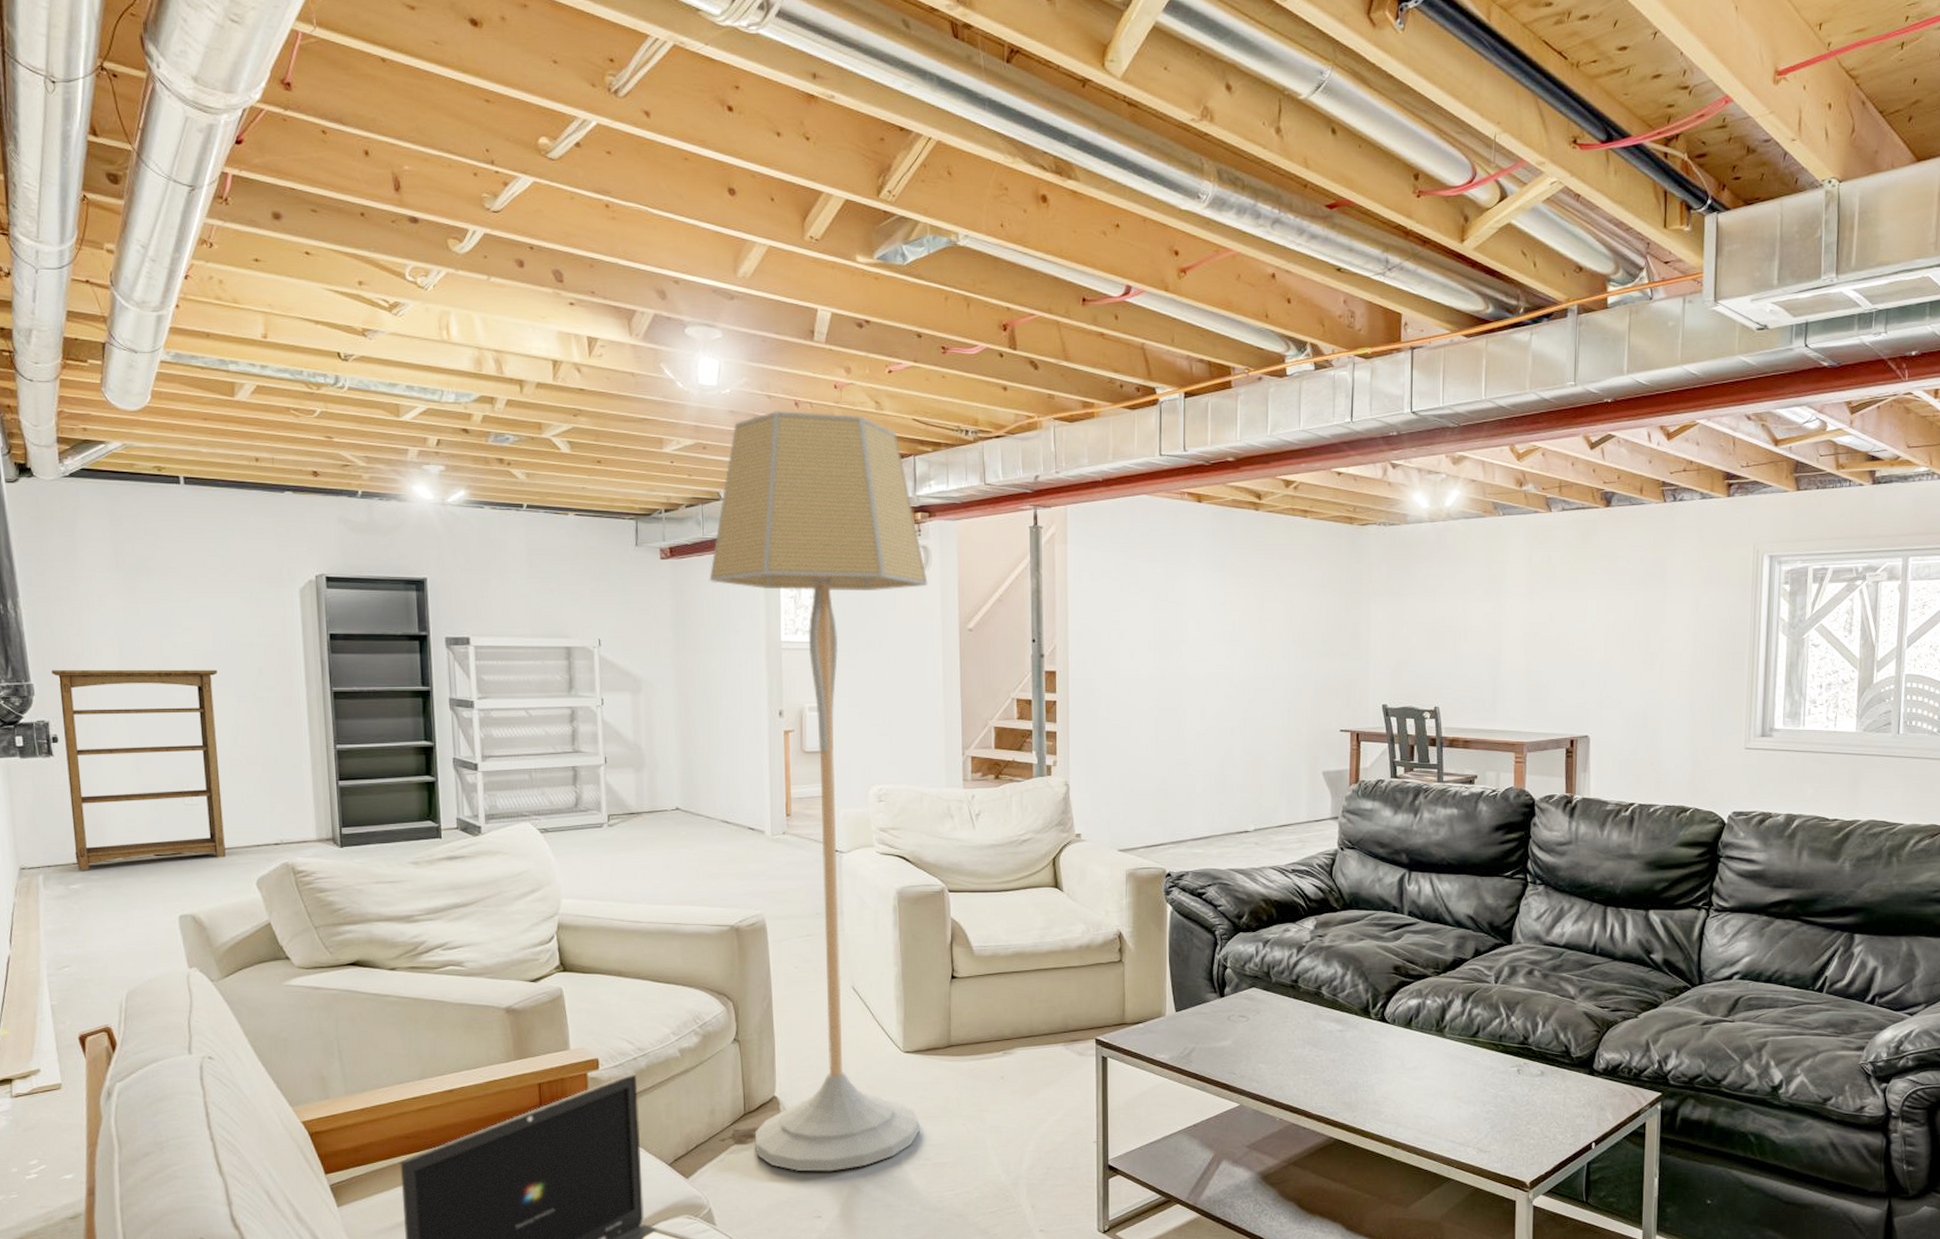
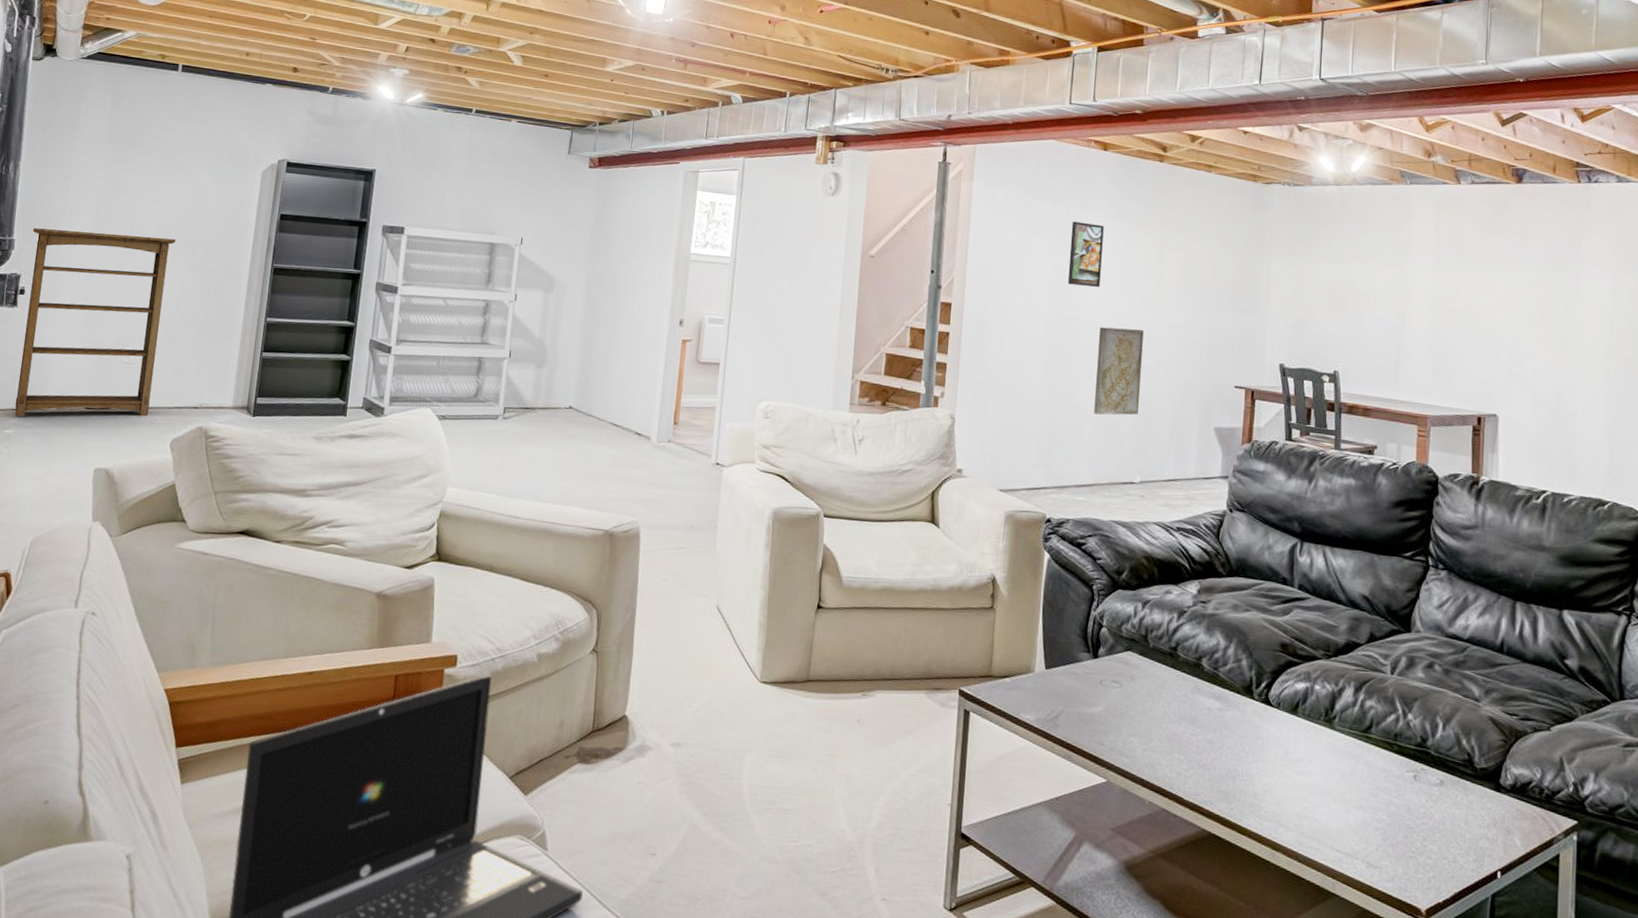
floor lamp: present [709,410,928,1172] -> none [597,39,836,805]
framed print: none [1170,578,1204,644] -> present [1067,221,1104,288]
relief panel: none [1205,683,1250,770] -> present [1094,327,1144,415]

